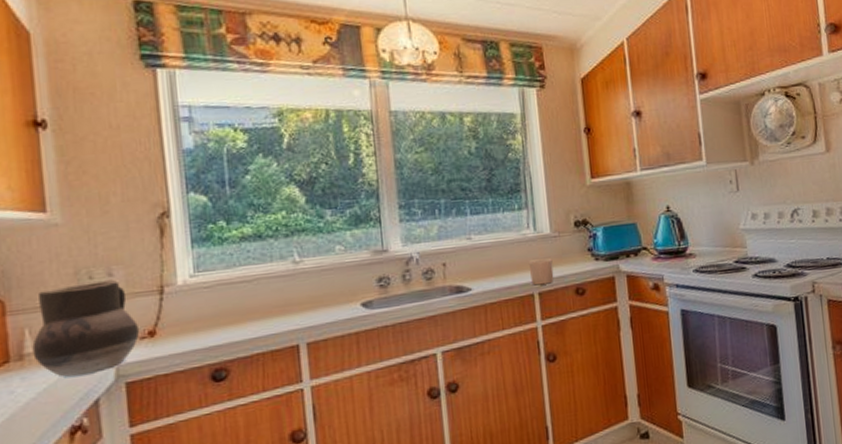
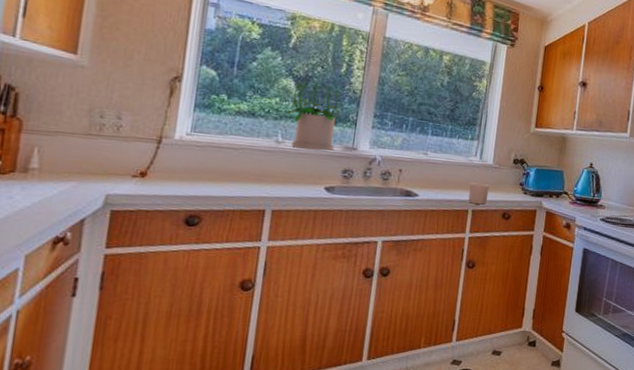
ceramic jug: present [32,280,139,378] -> none [36,118,133,197]
potted plant: none [293,183,362,265] -> present [285,82,343,152]

